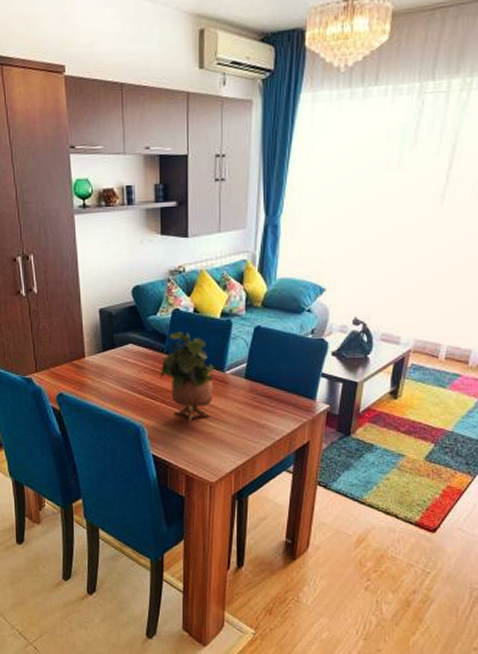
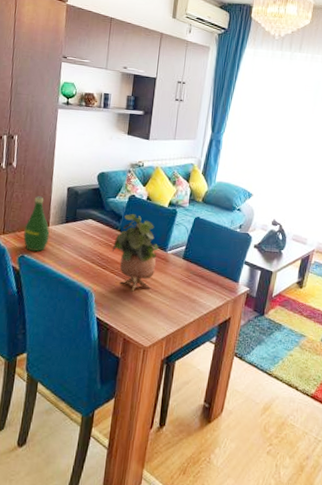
bottle: none [58,323,87,387] -> present [23,196,50,252]

